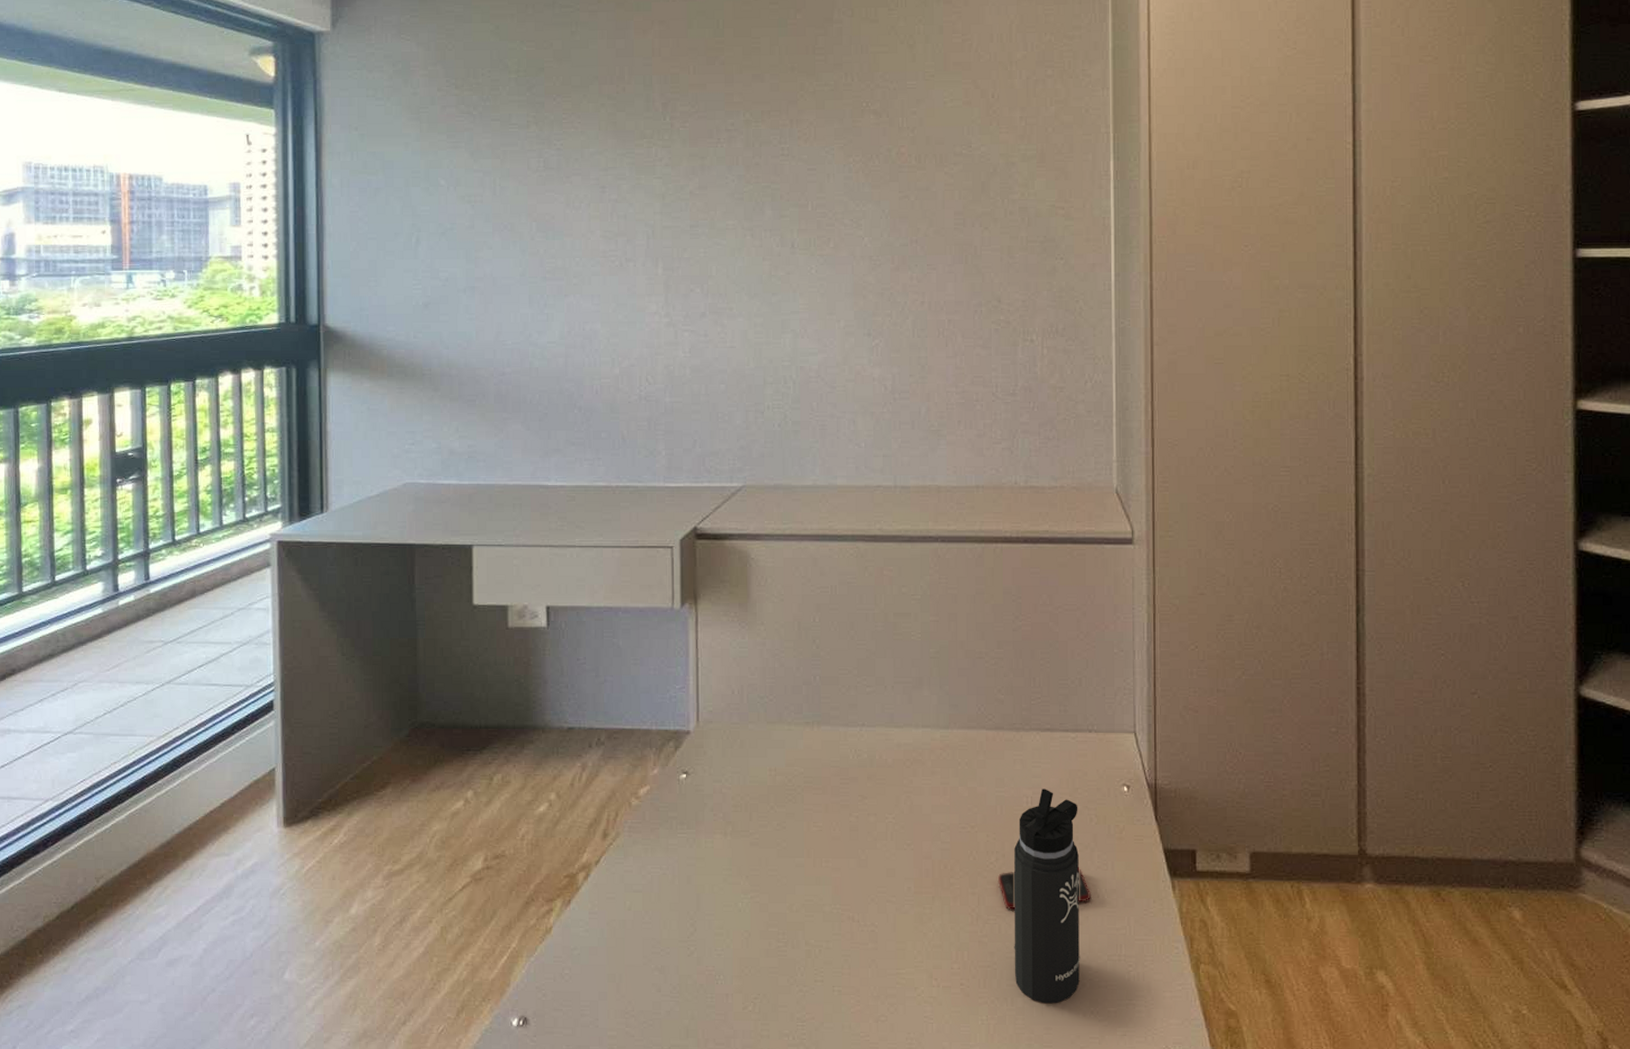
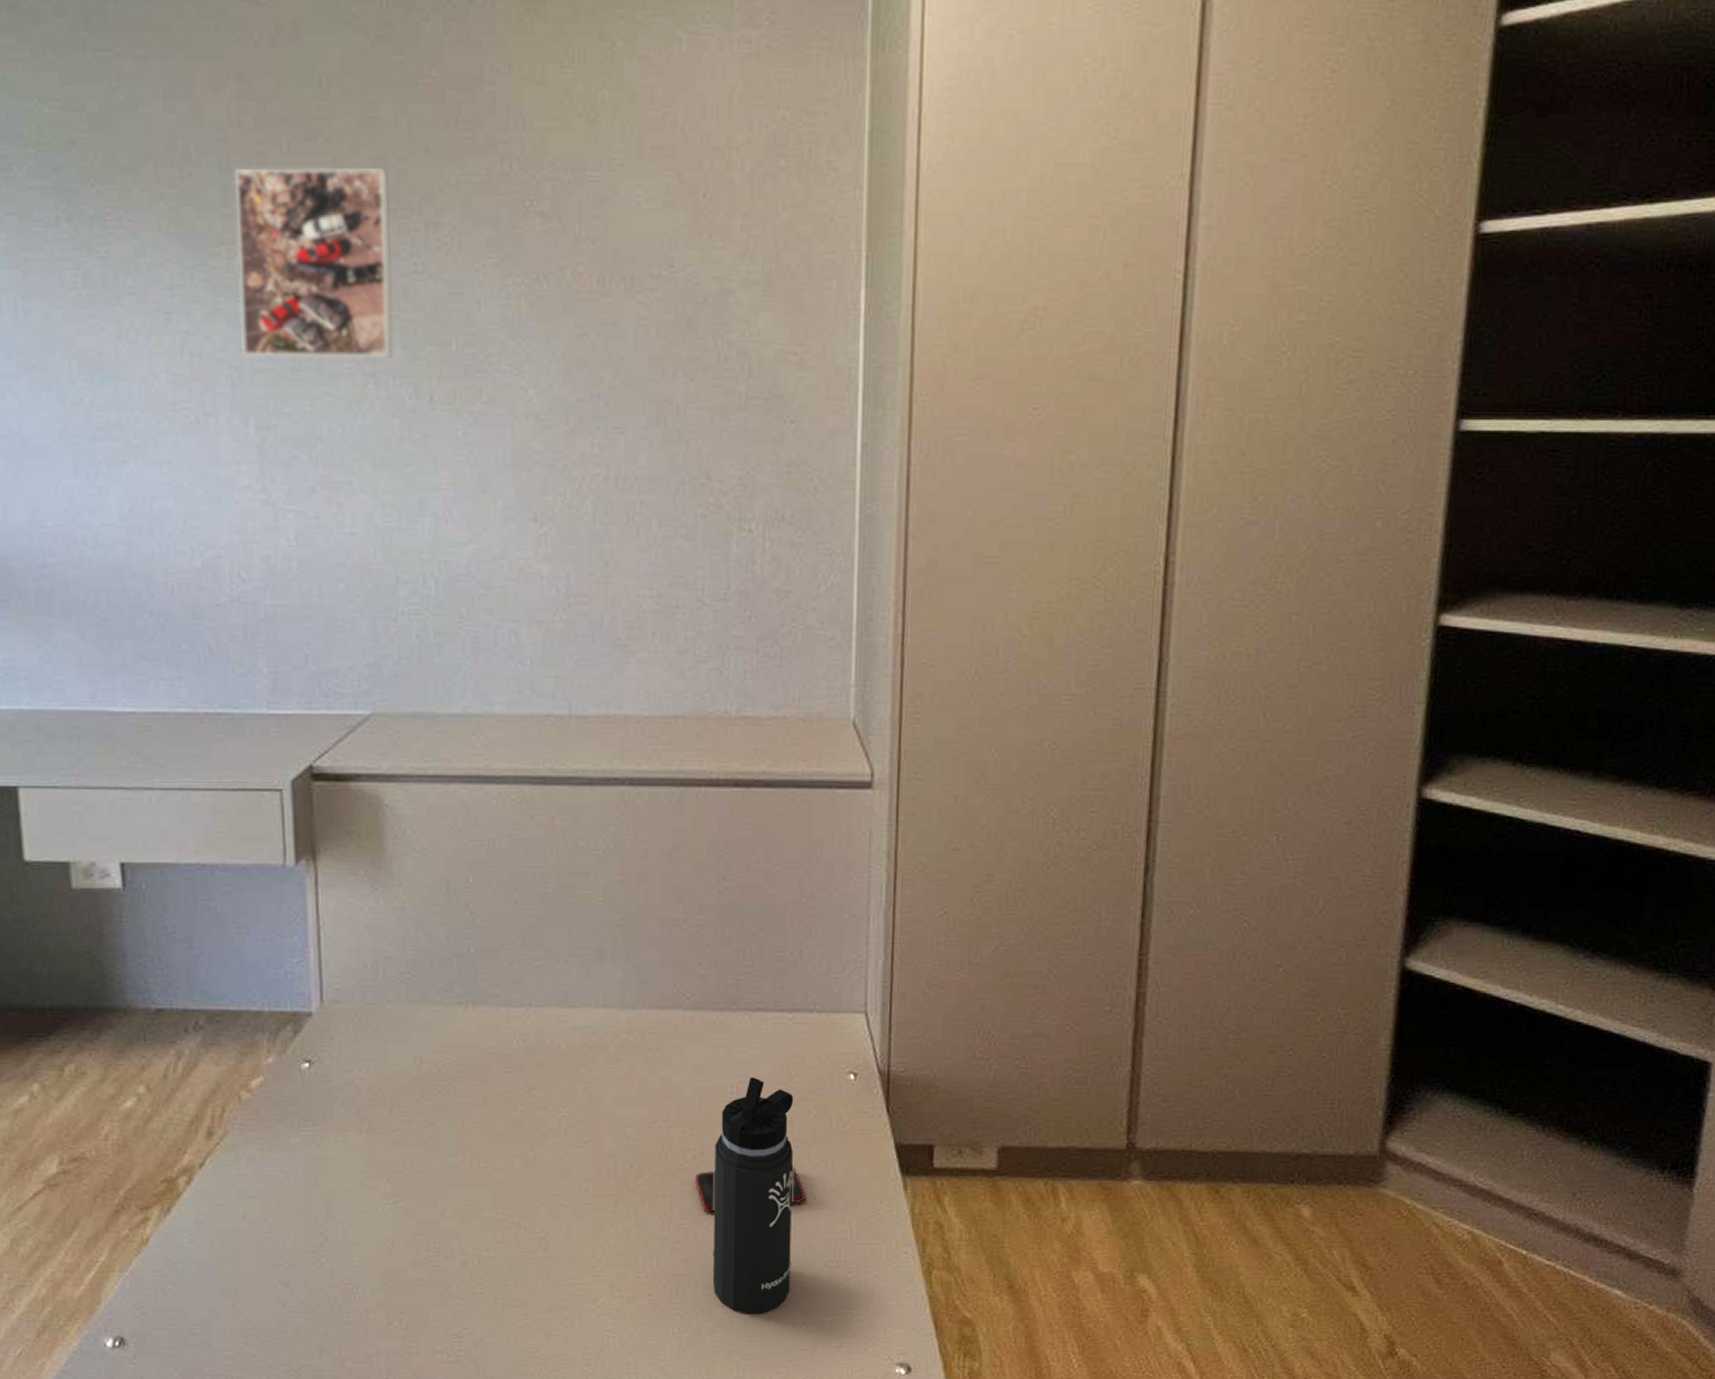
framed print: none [655,83,765,218] -> present [235,168,394,358]

